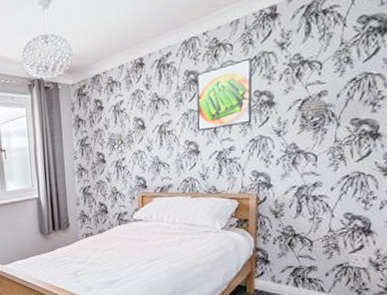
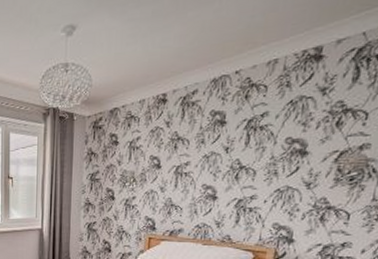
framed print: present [196,57,253,132] -> none [217,101,288,176]

